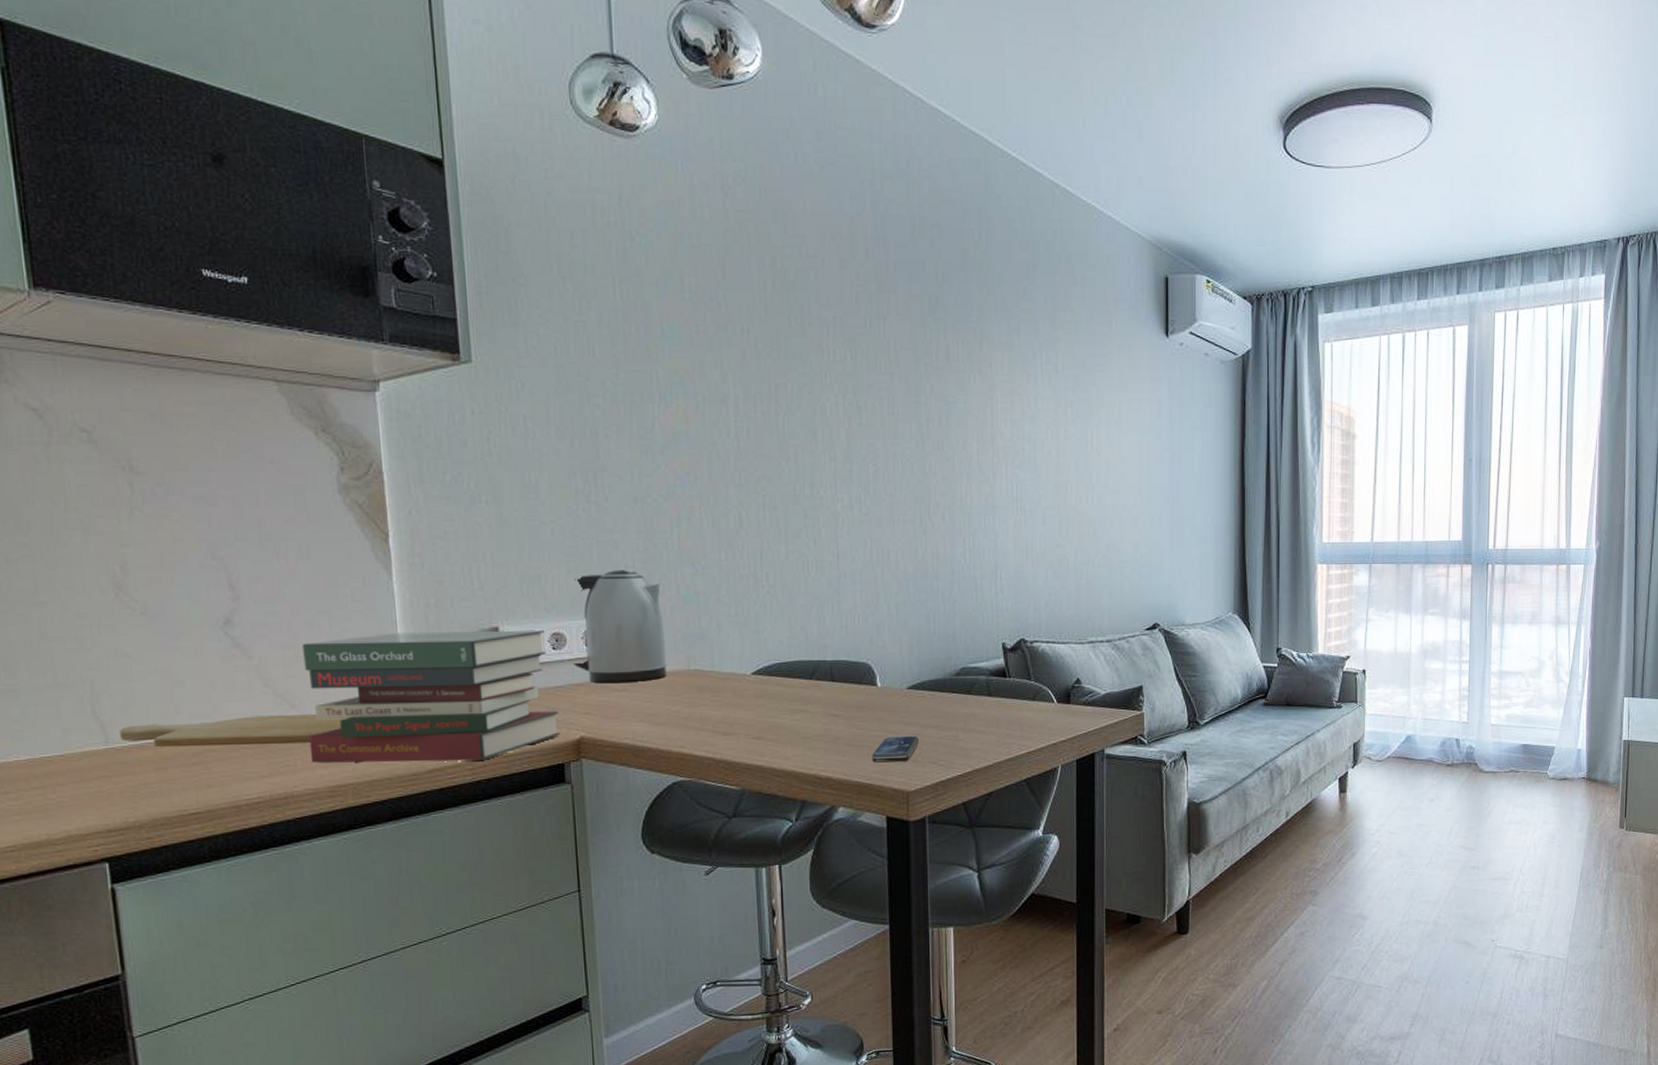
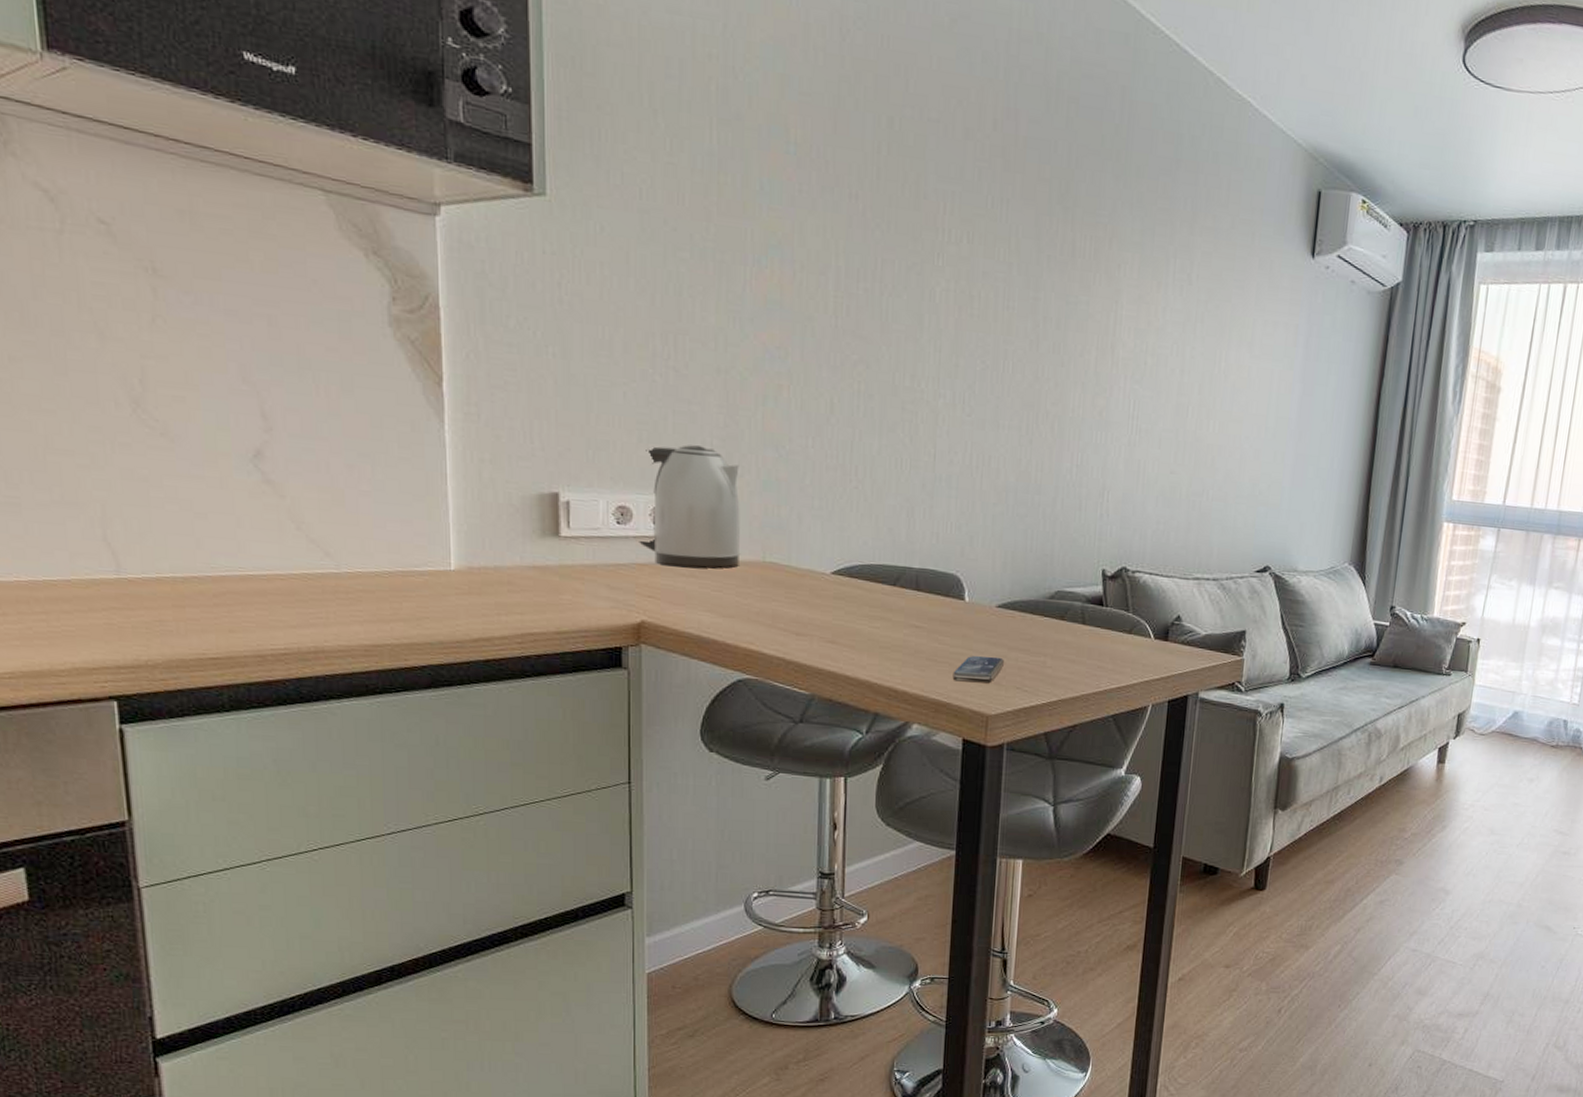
chopping board: present [120,714,351,748] -> none [133,556,392,596]
books: present [303,629,560,763] -> none [341,486,620,635]

